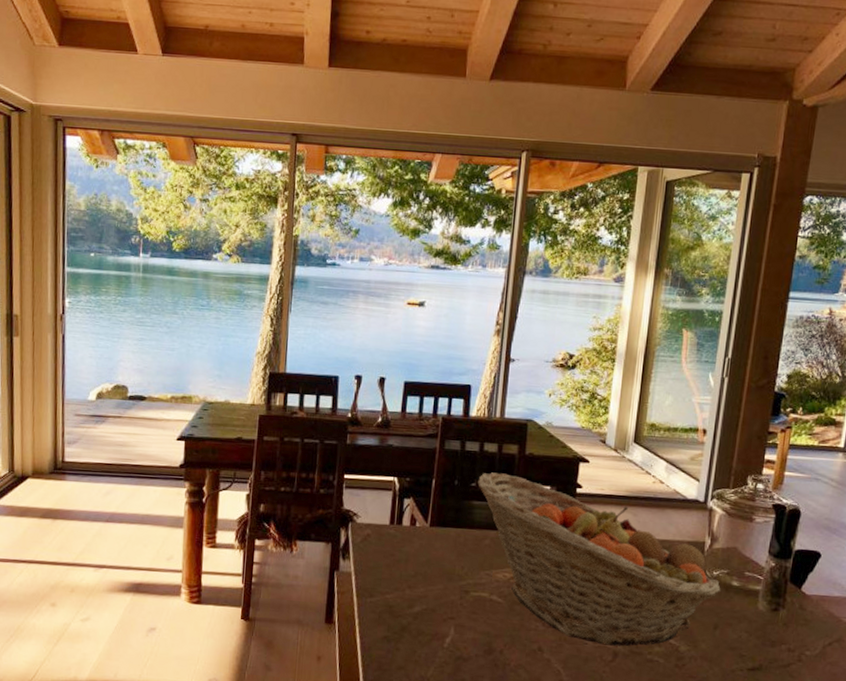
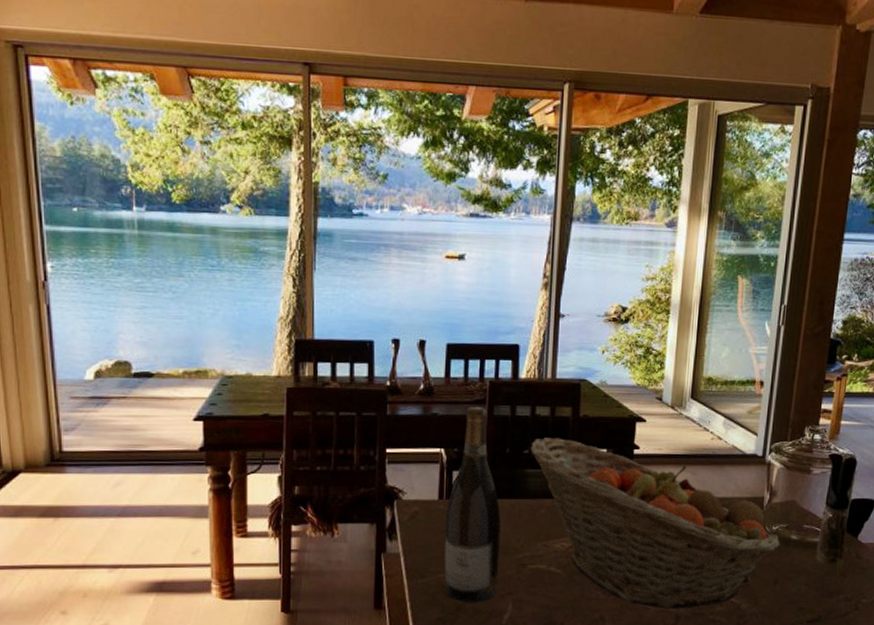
wine bottle: none [391,440,447,624] -> present [444,407,501,602]

